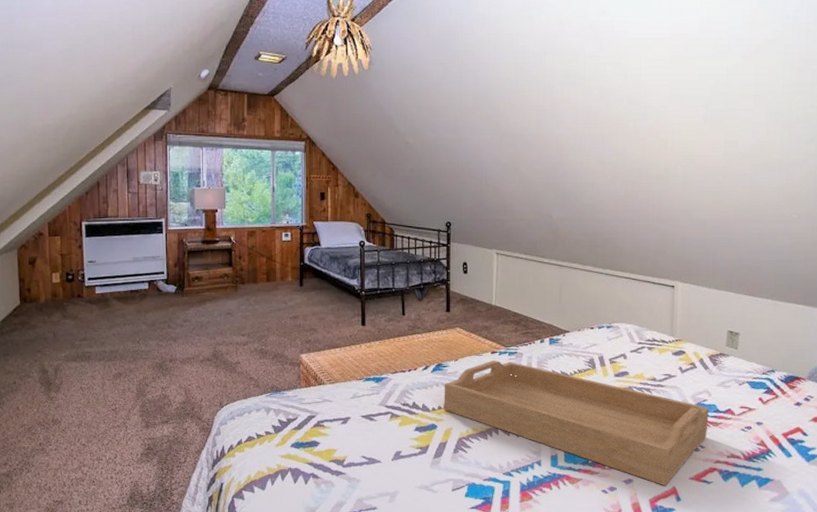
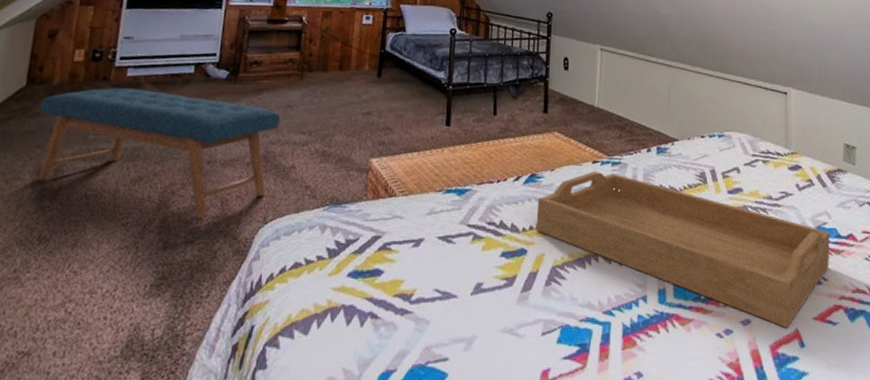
bench: none [34,303,224,403] -> present [38,88,281,217]

